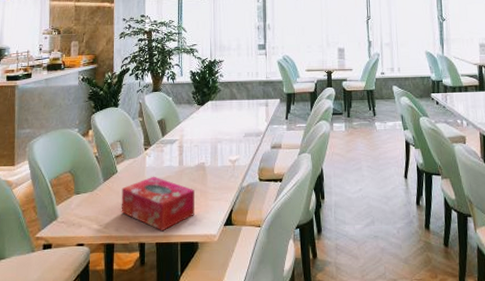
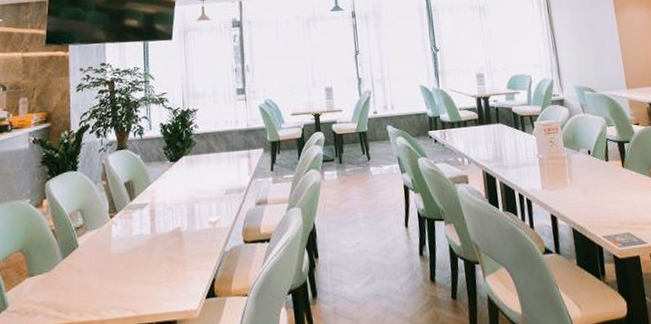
tissue box: present [121,176,194,232] -> none [84,247,171,312]

